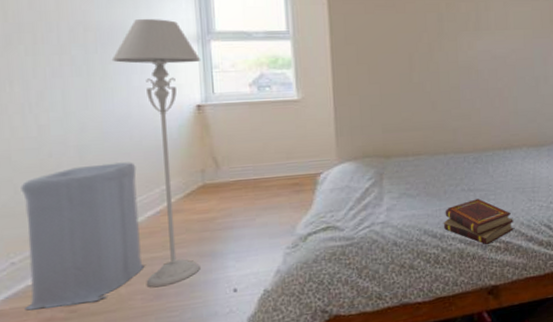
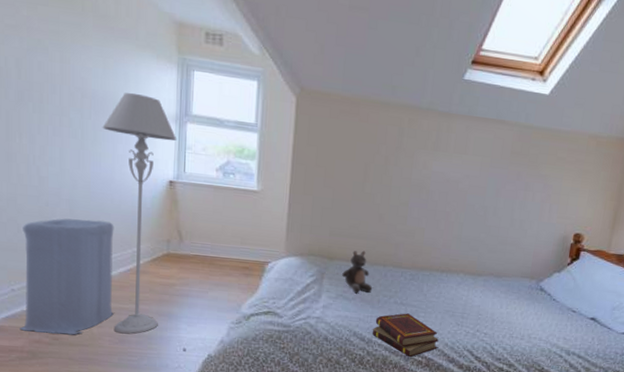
teddy bear: none [402,142,437,188] -> present [342,250,373,293]

